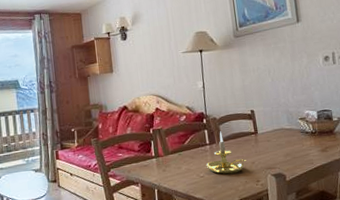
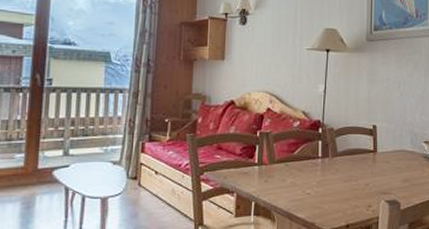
candle holder: present [206,131,246,175] -> none [314,144,360,194]

